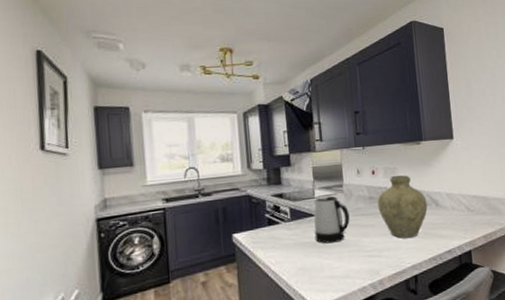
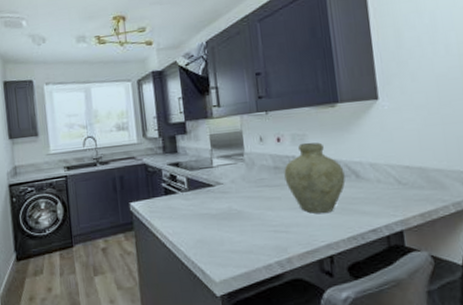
kettle: present [314,195,350,244] -> none [212,165,252,216]

